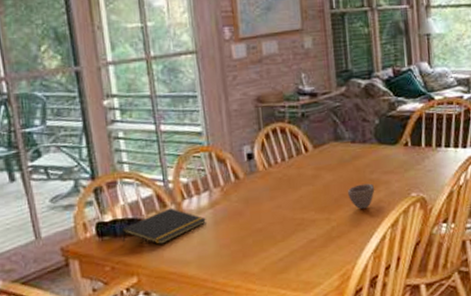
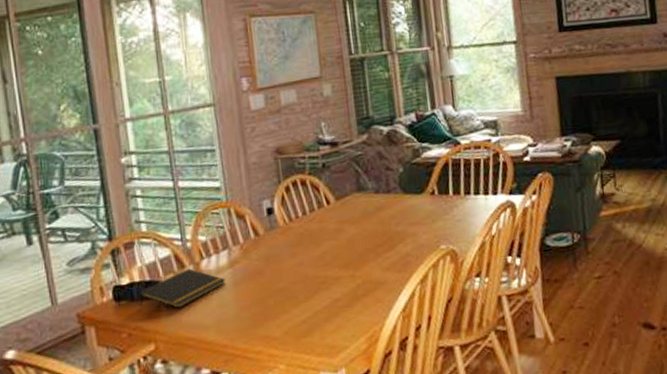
cup: present [348,183,375,209] -> none [373,236,402,264]

